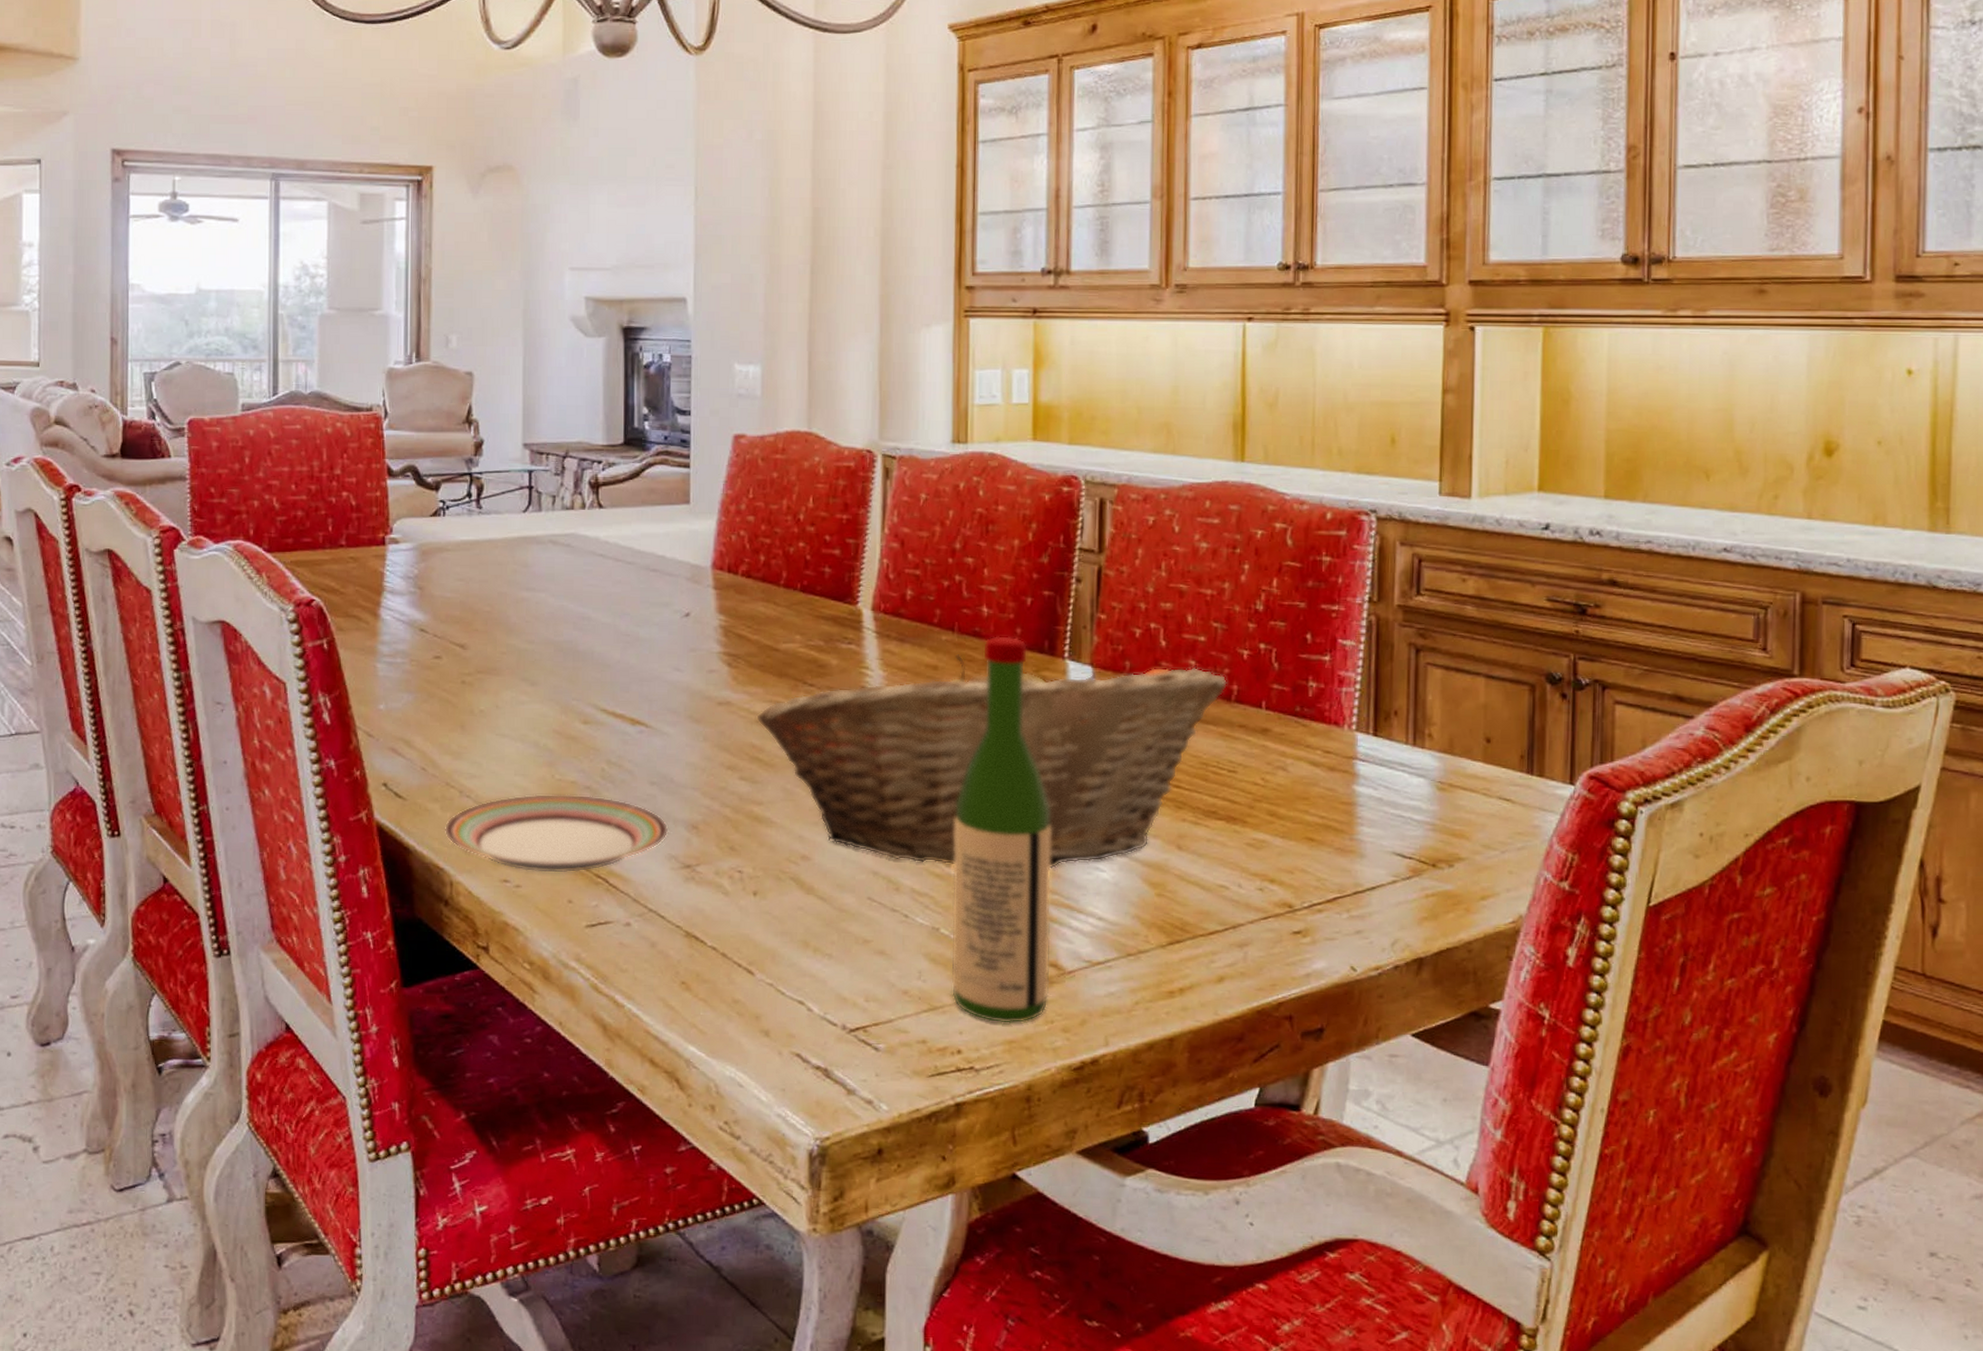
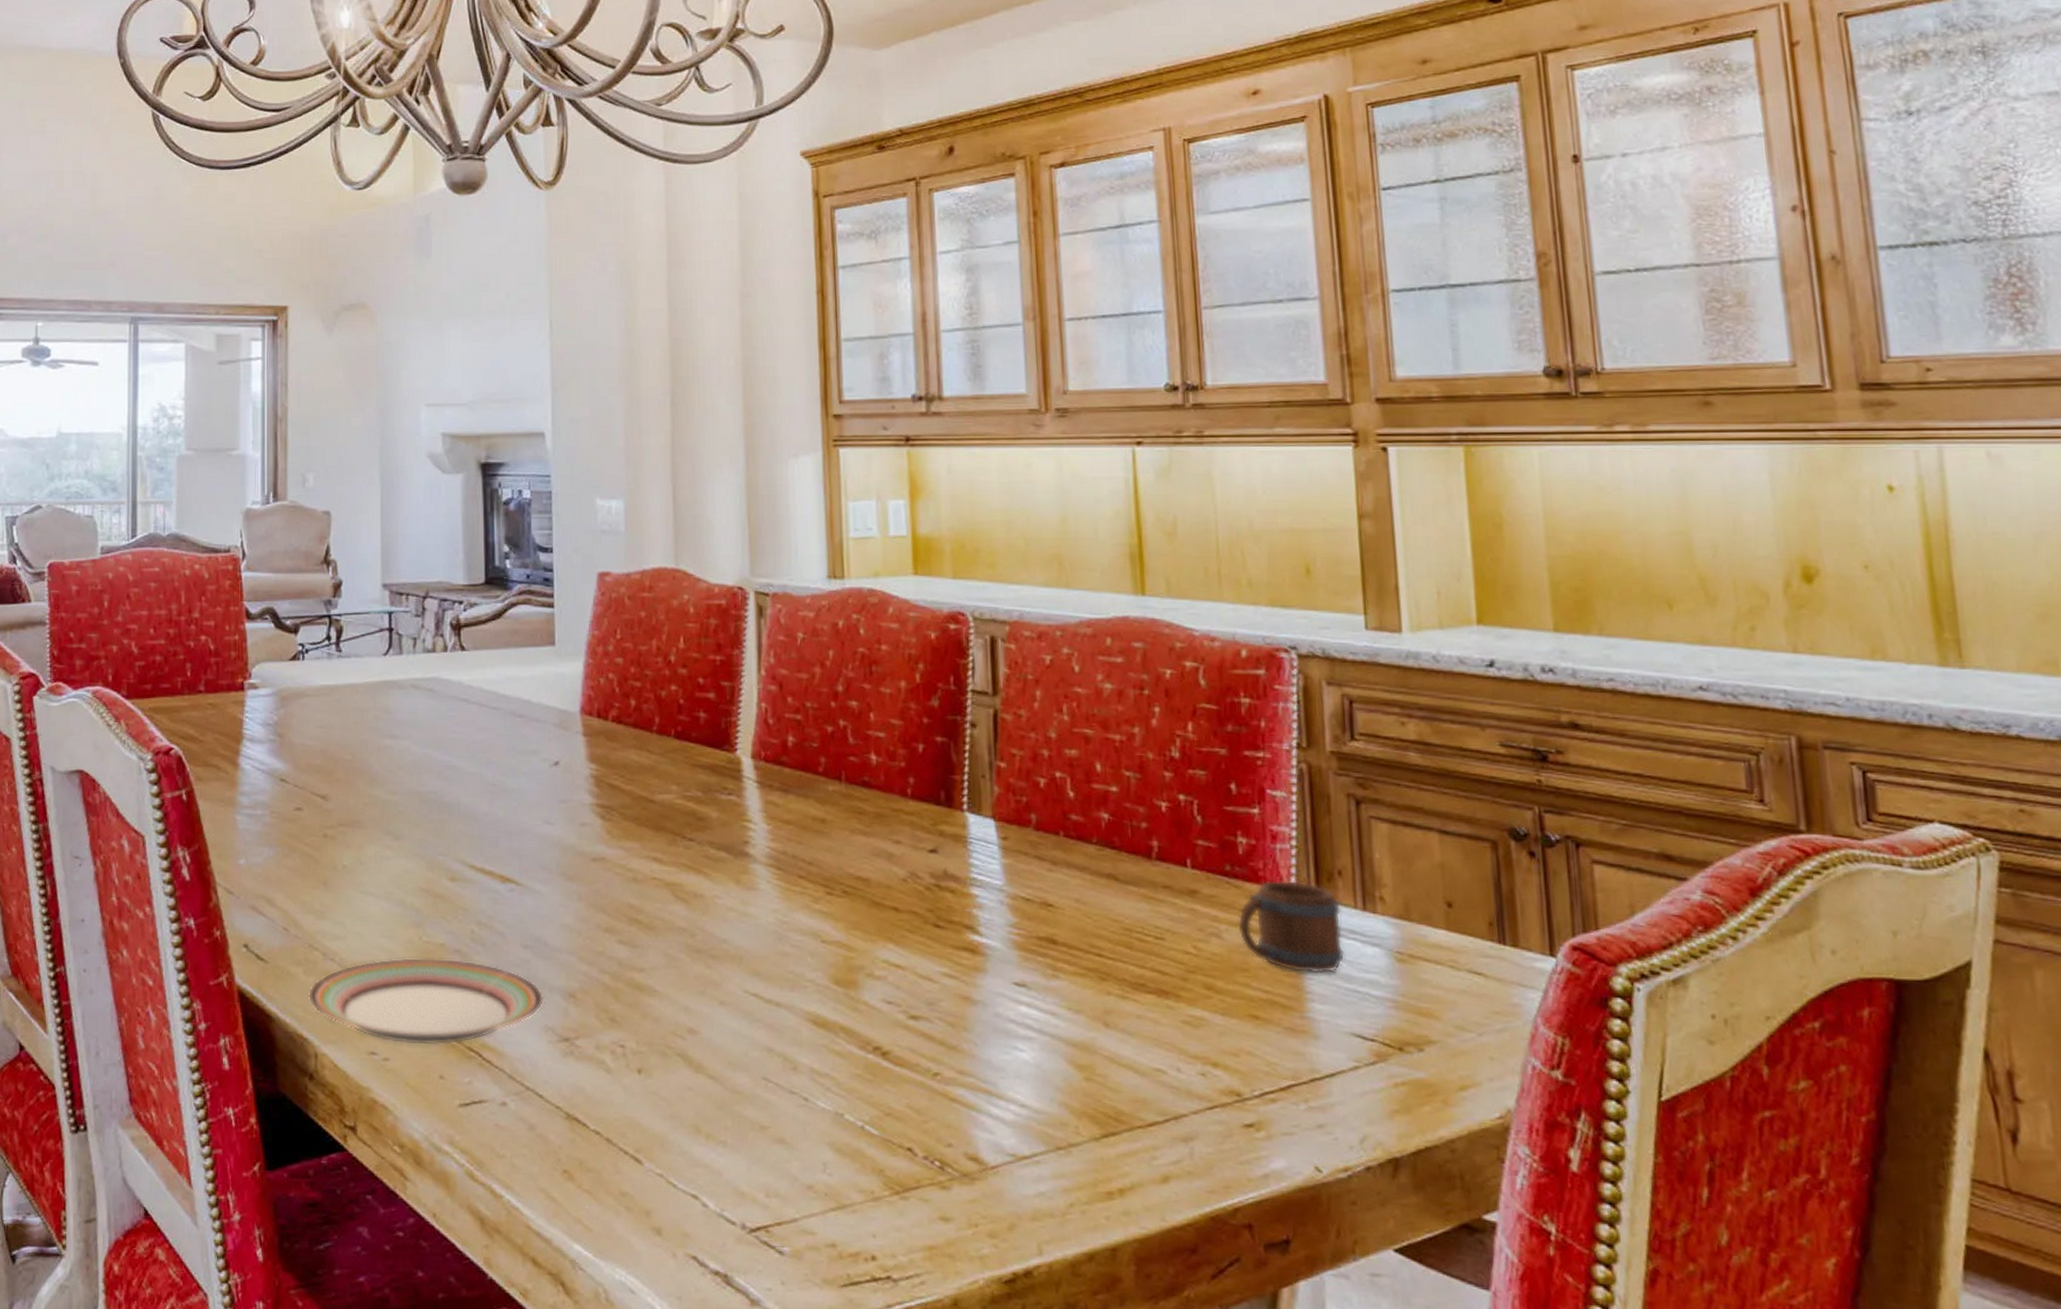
fruit basket: present [757,654,1227,869] -> none [635,806,1146,1048]
wine bottle: present [950,636,1052,1024] -> none [853,786,971,1227]
mug: none [1302,719,1395,801] -> present [1237,879,1345,974]

